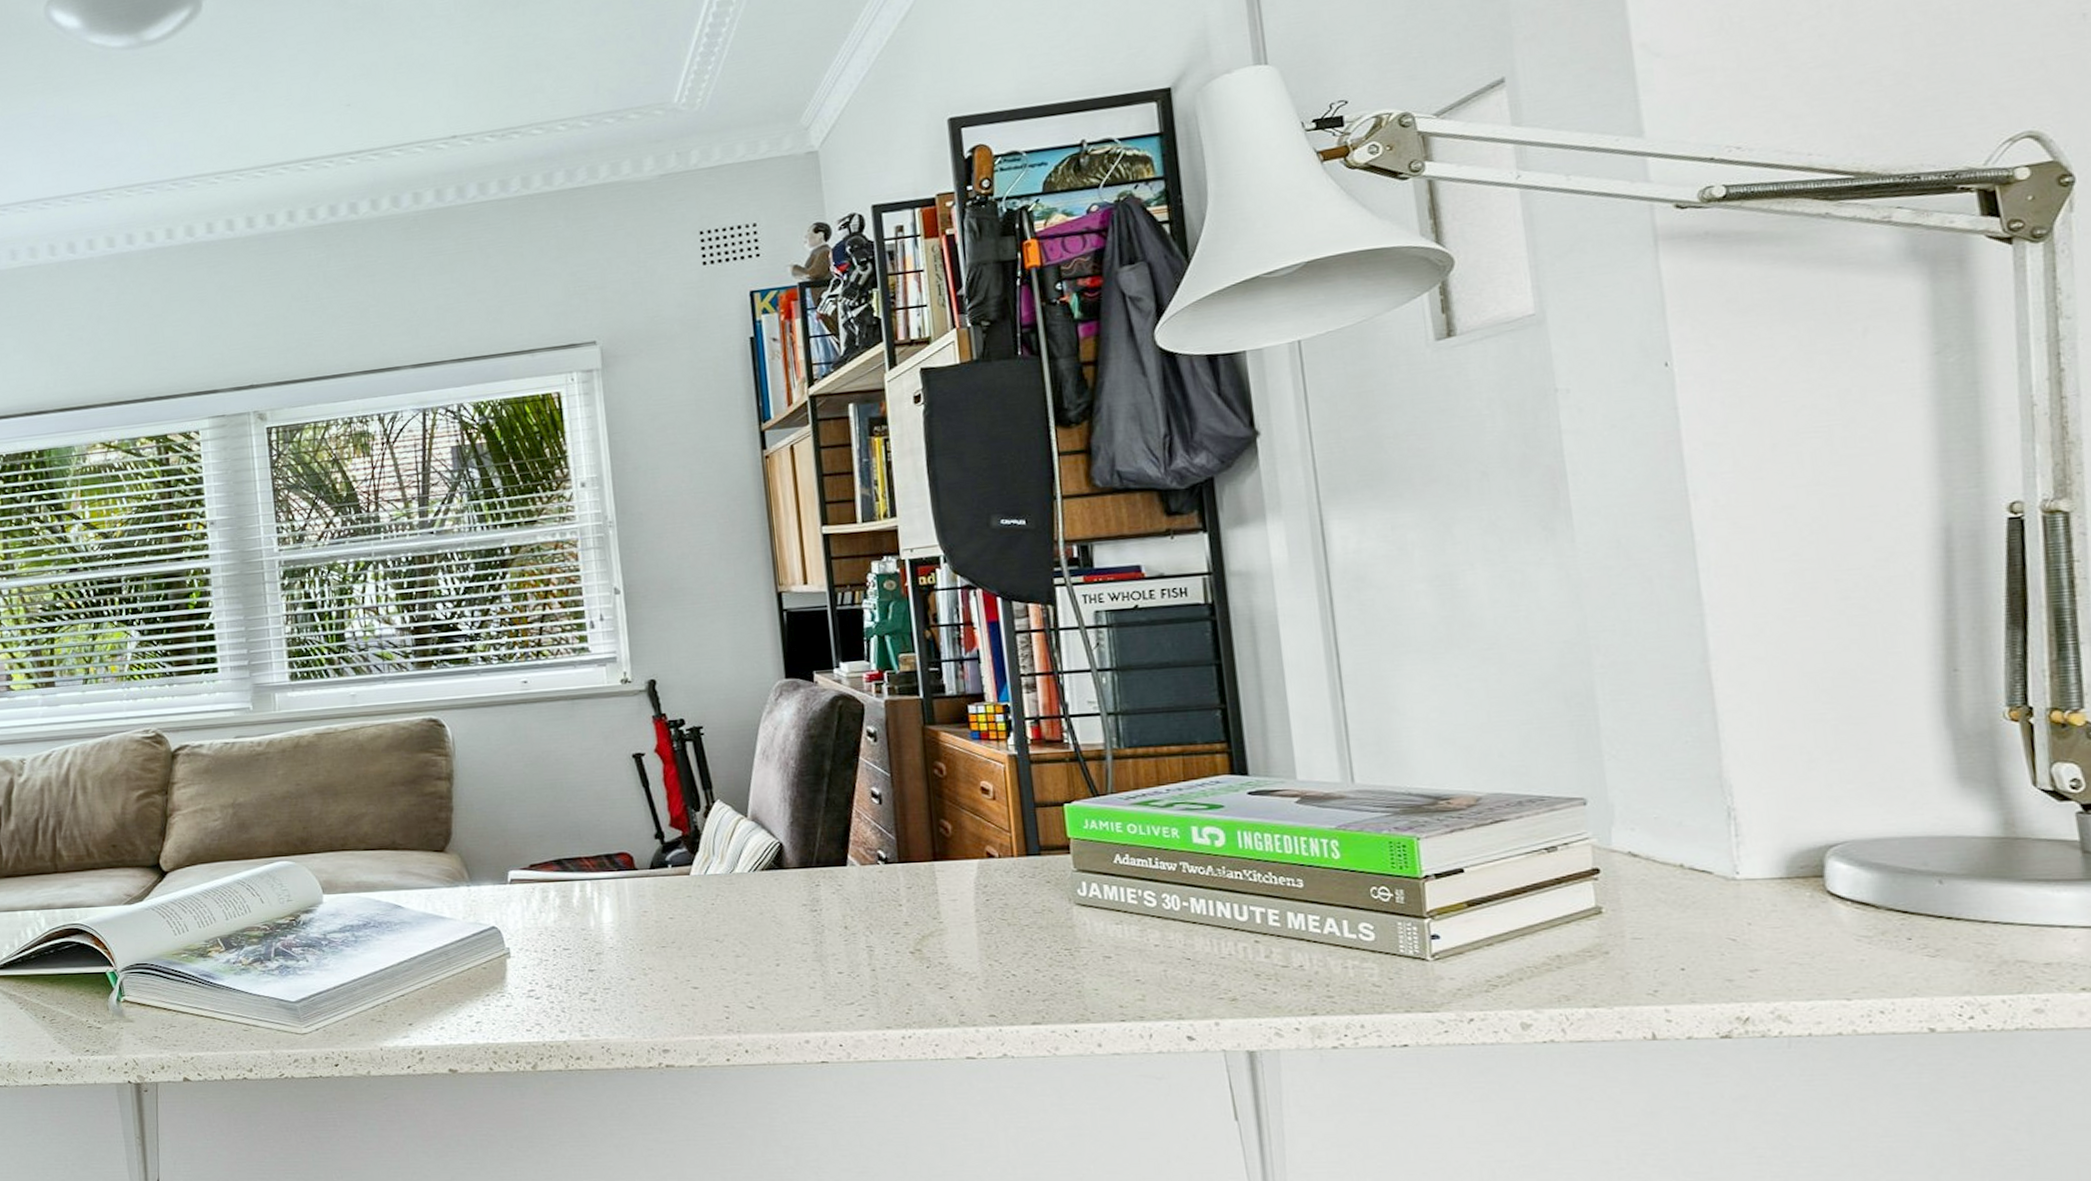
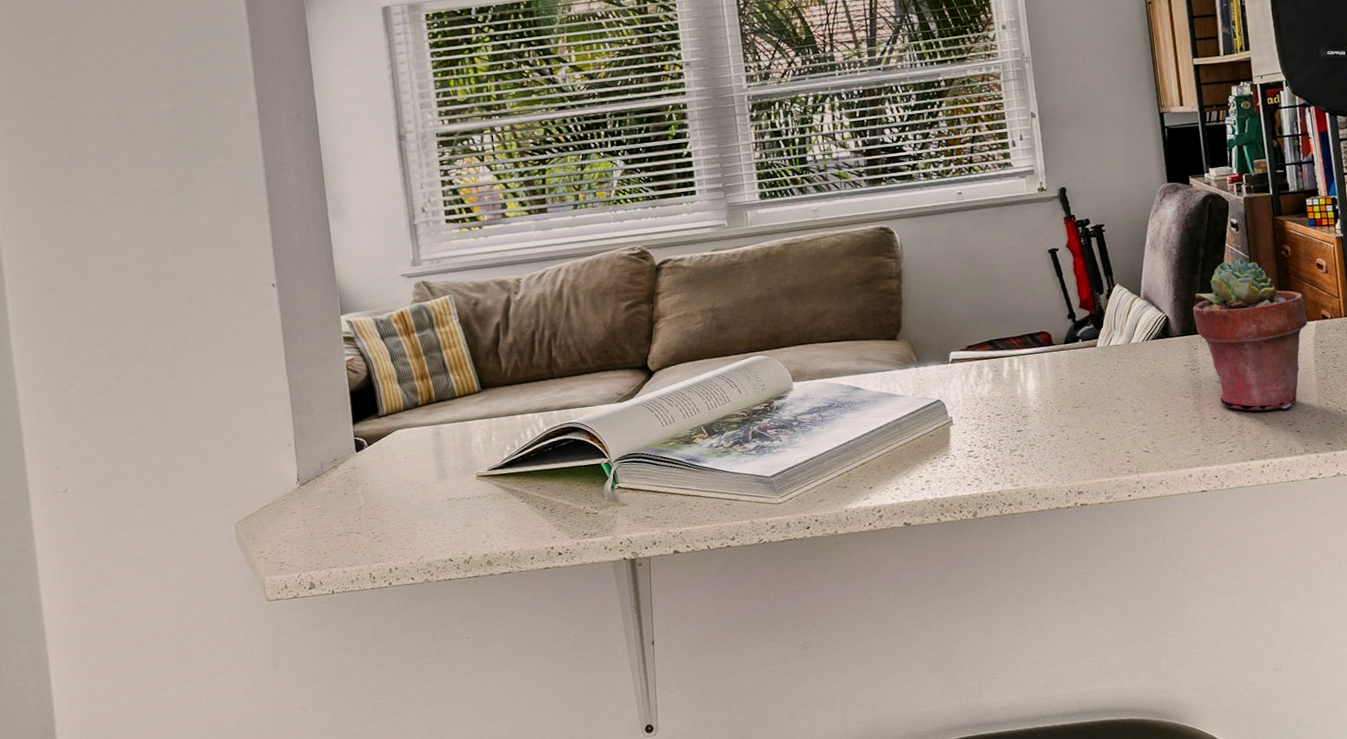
potted succulent: none [815,774,967,969] -> present [1193,257,1308,411]

